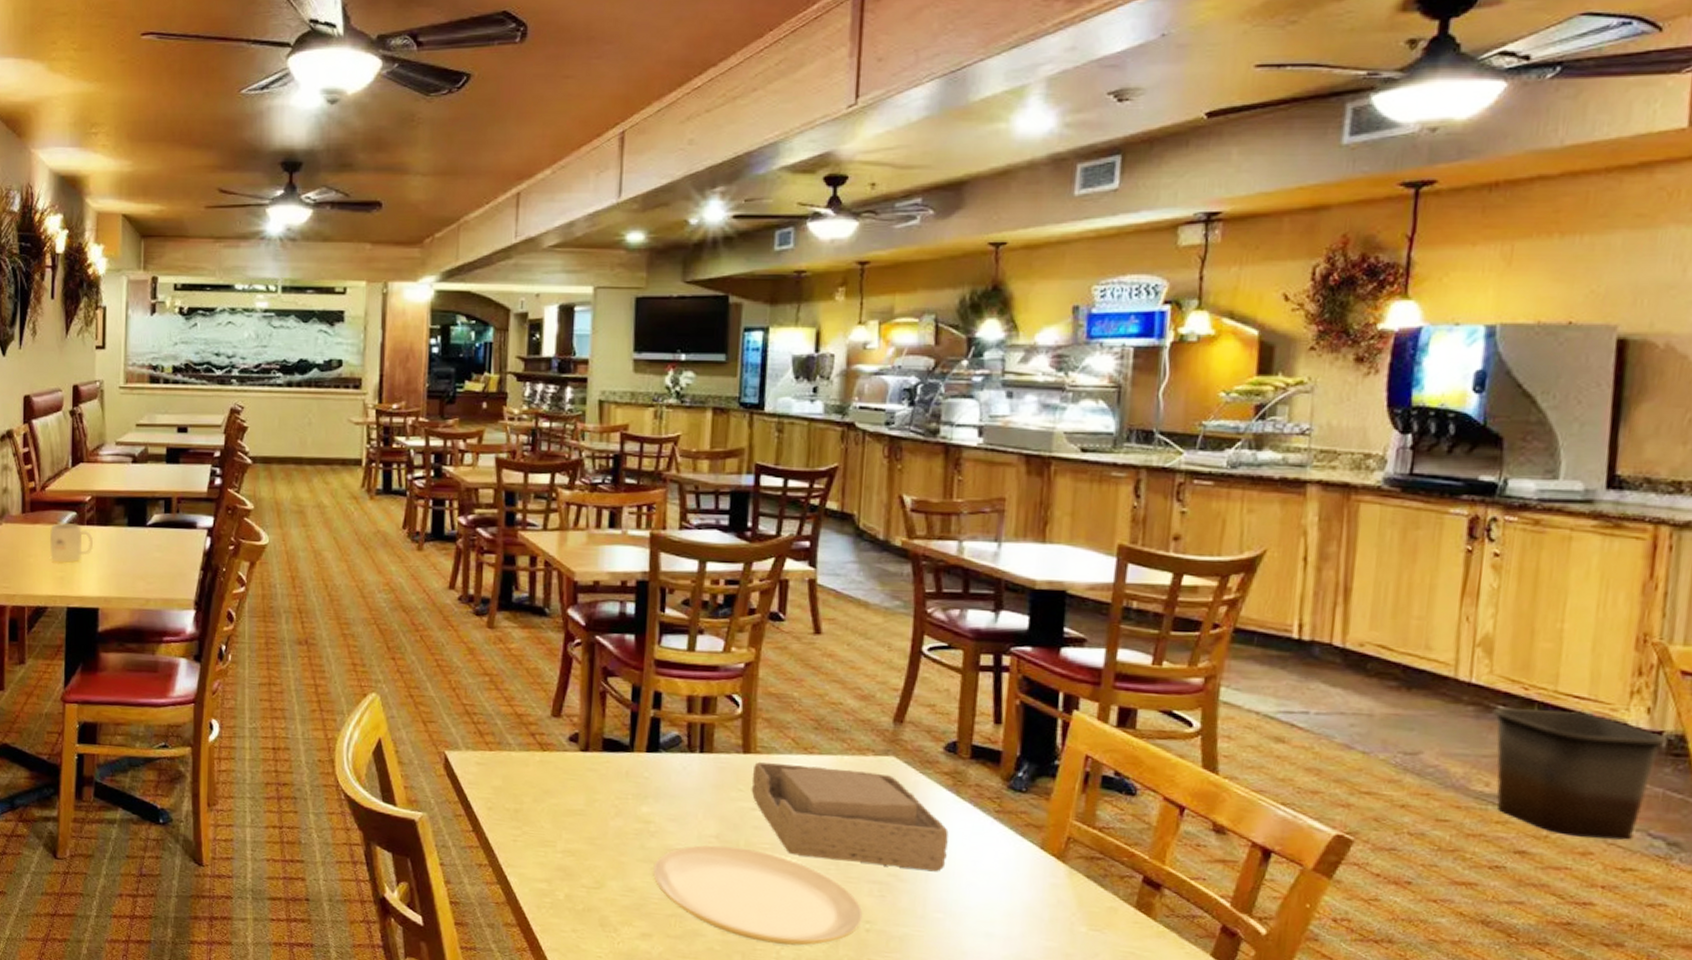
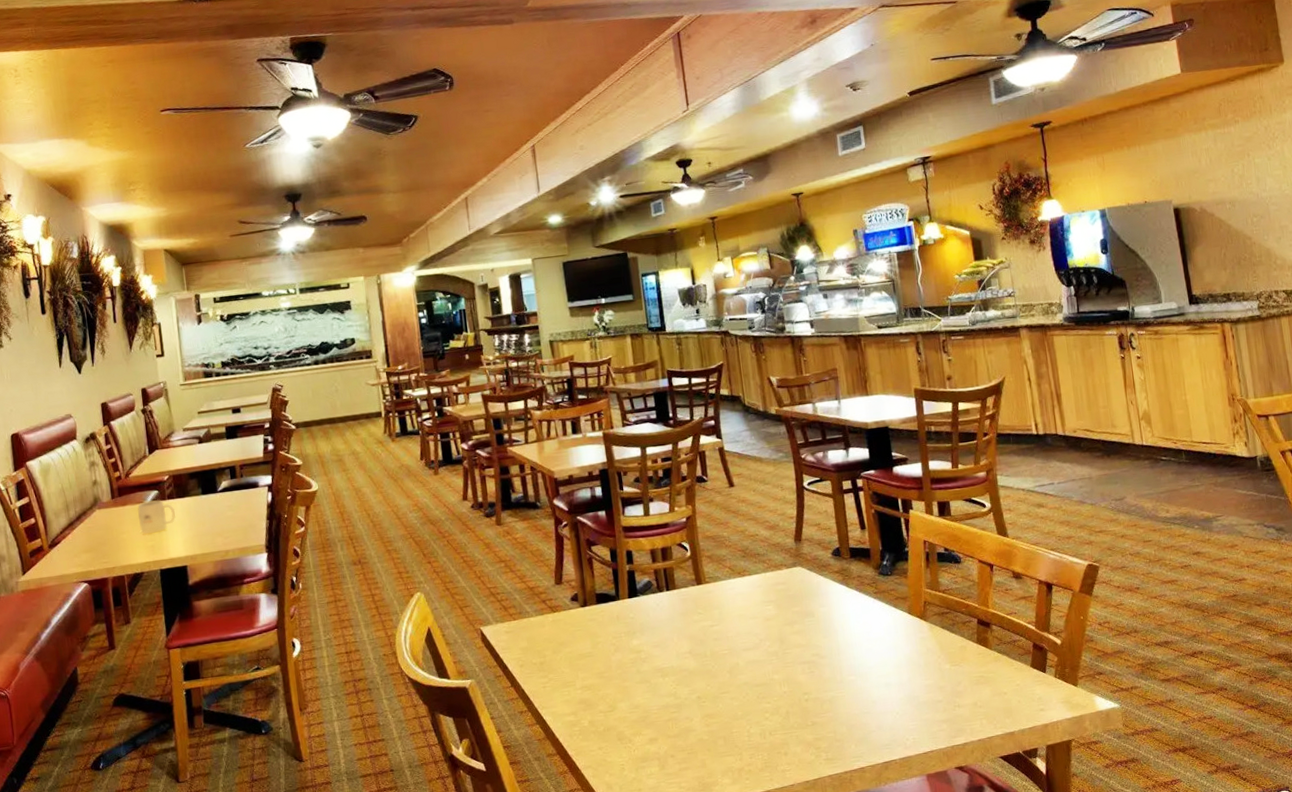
plate: present [653,845,863,946] -> none [649,656,802,726]
napkin holder: present [751,761,949,872] -> none [706,581,849,655]
waste bin: present [1492,707,1668,840] -> none [1160,453,1261,536]

